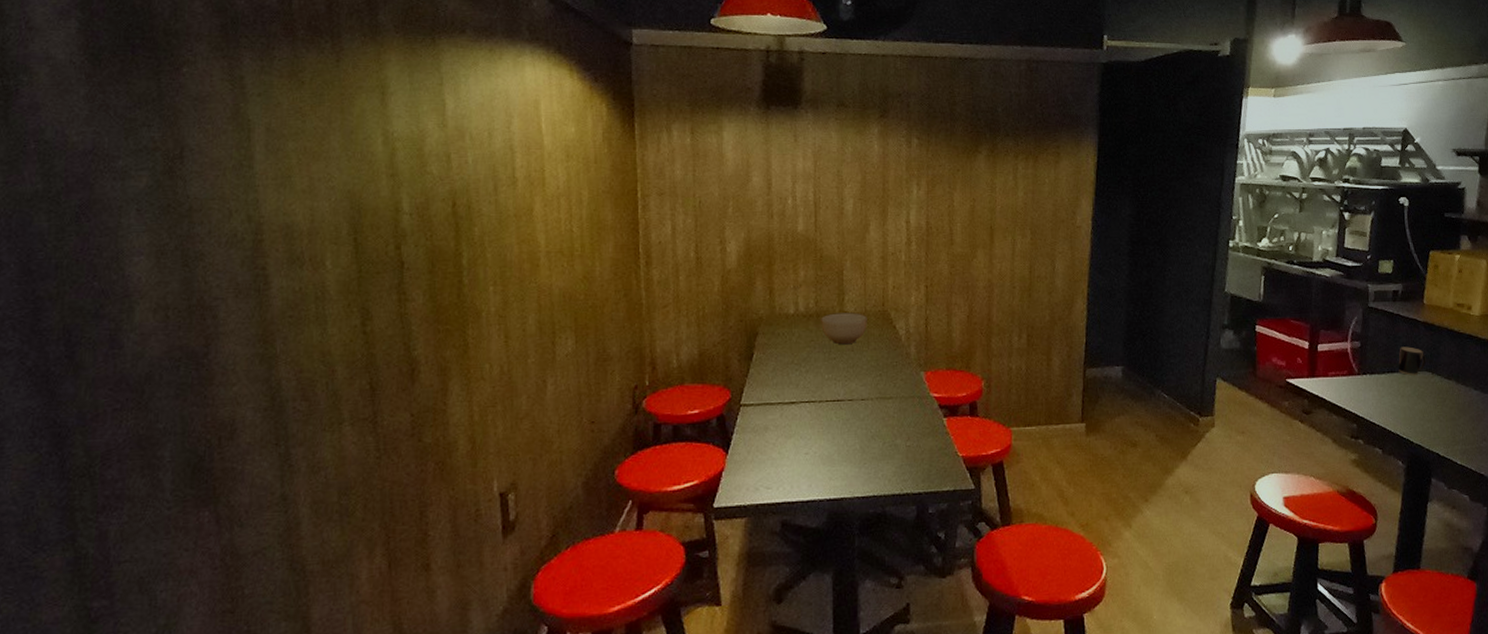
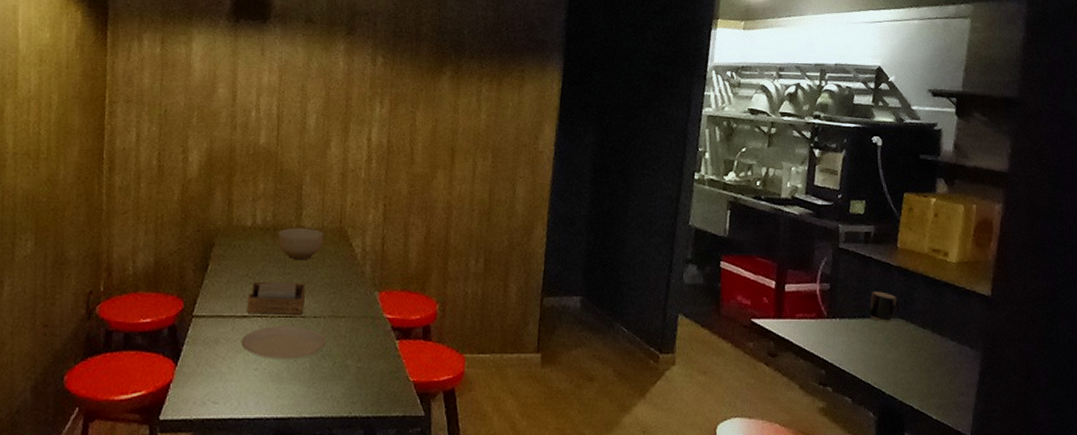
plate: none [790,410,876,445] -> present [240,326,327,362]
napkin holder: none [794,366,851,400] -> present [247,281,305,315]

